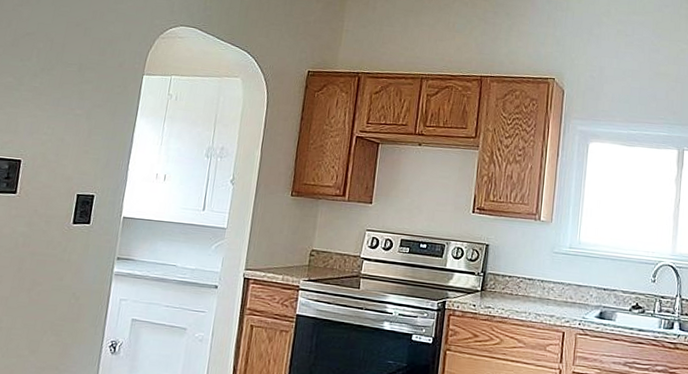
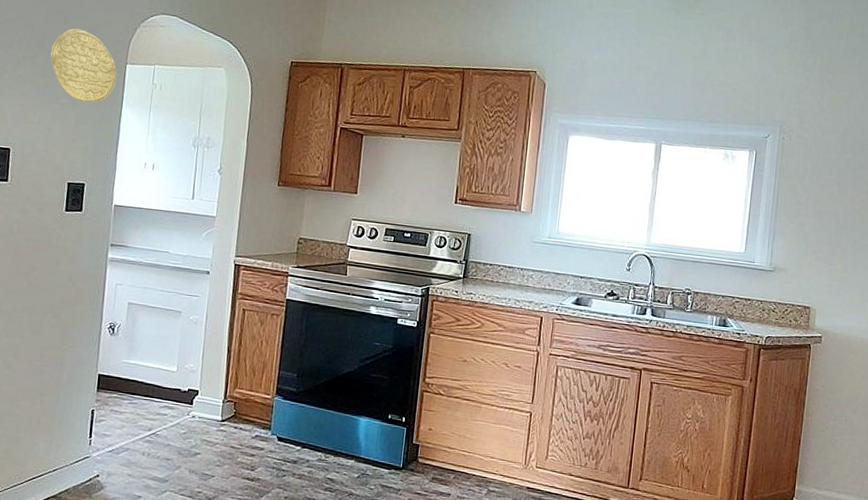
decorative plate: none [67,40,133,114] -> present [50,28,117,103]

